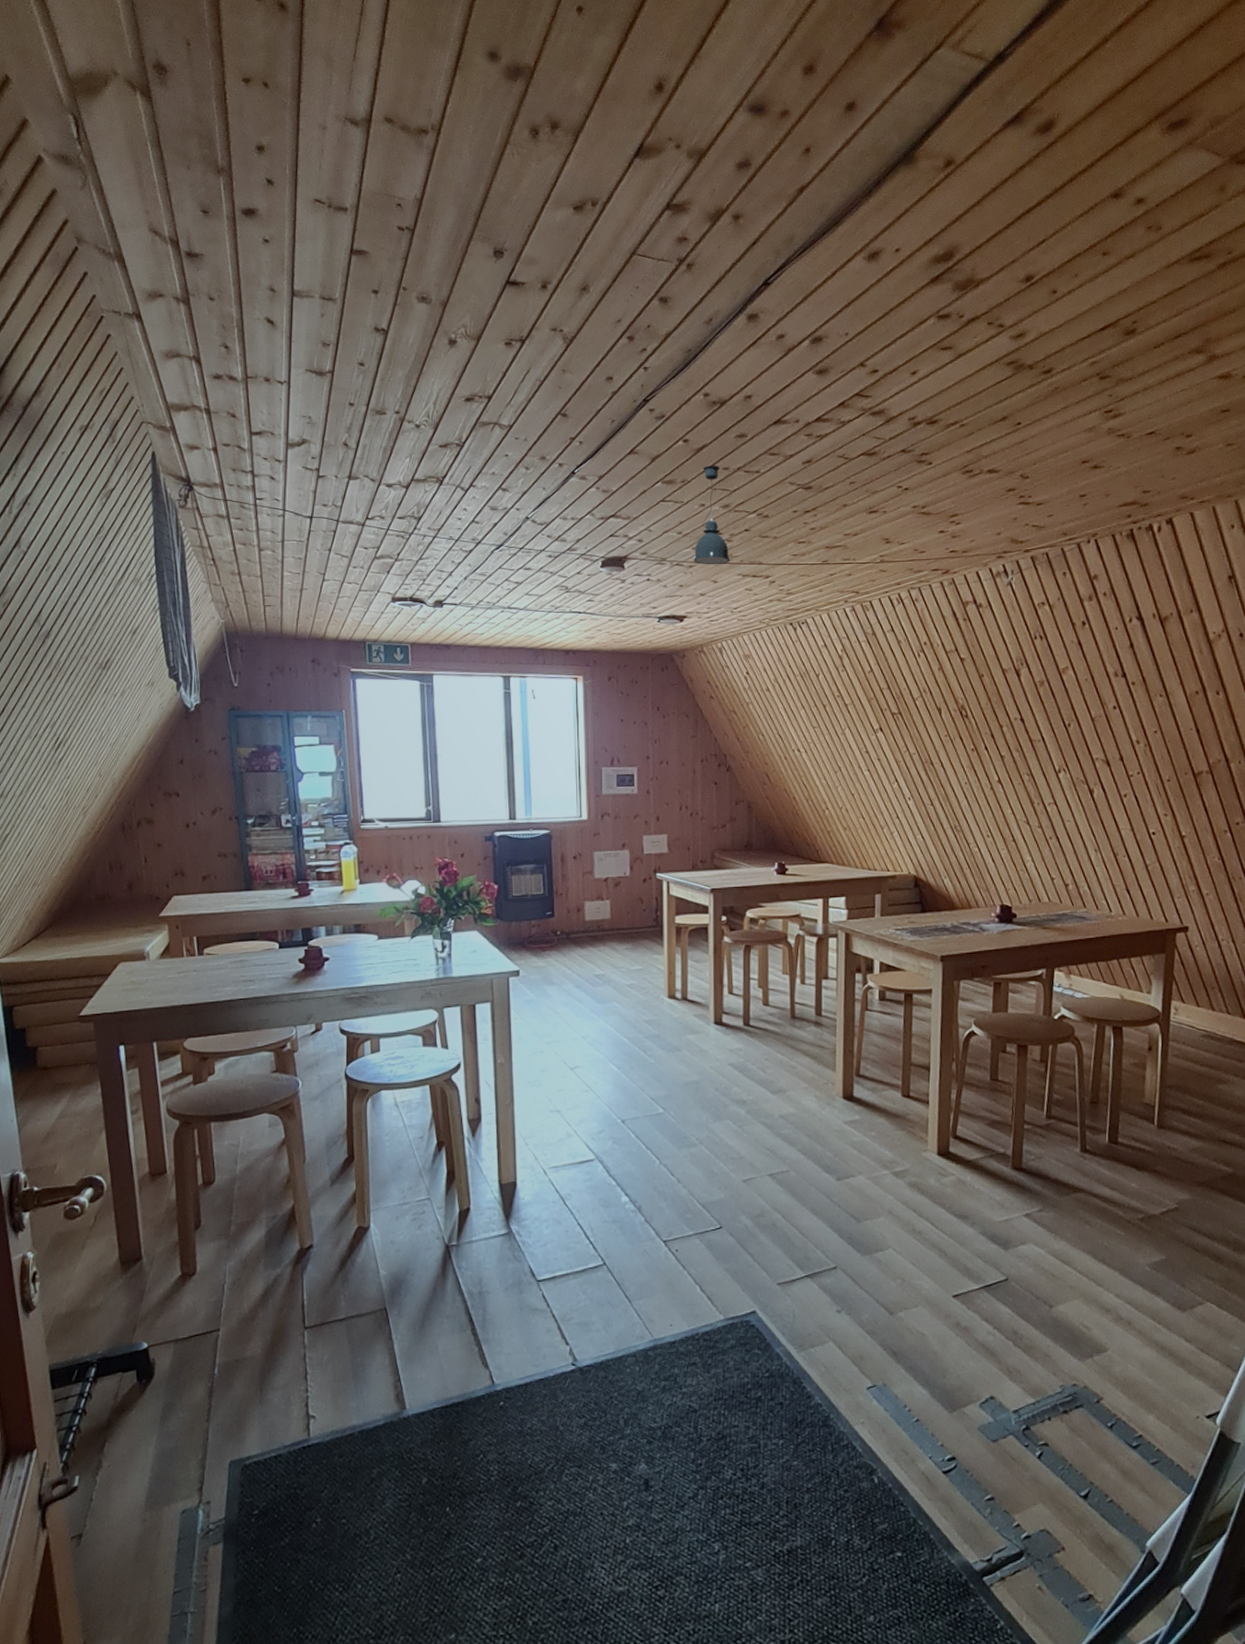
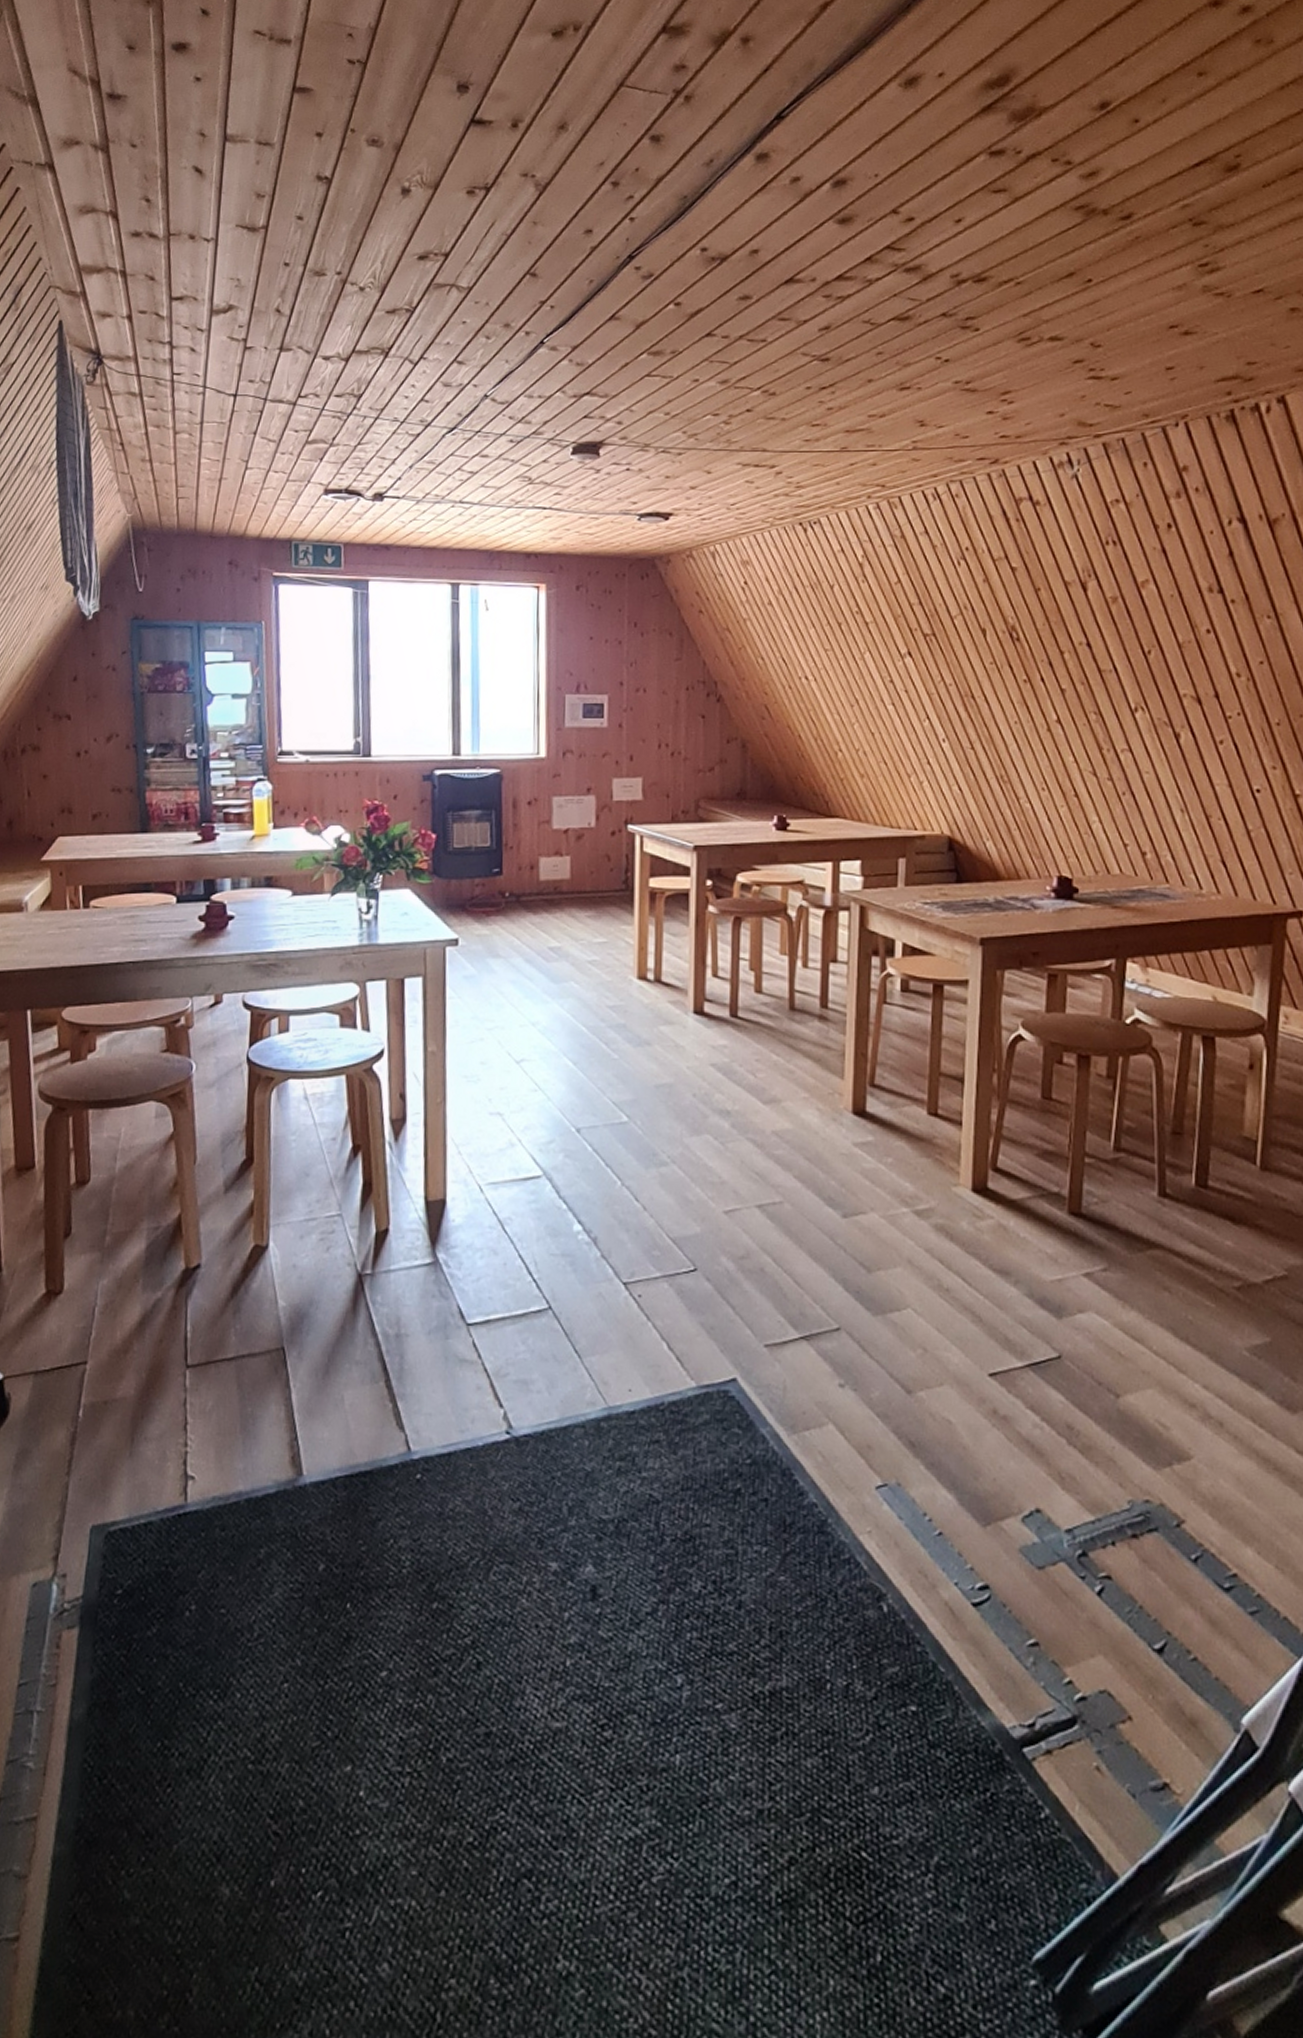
pendant light: present [693,466,730,565] -> none [683,333,728,453]

